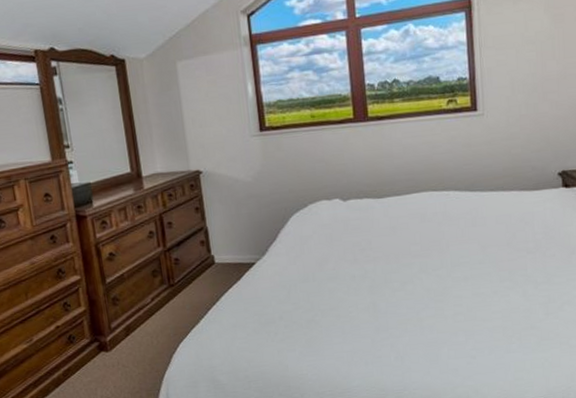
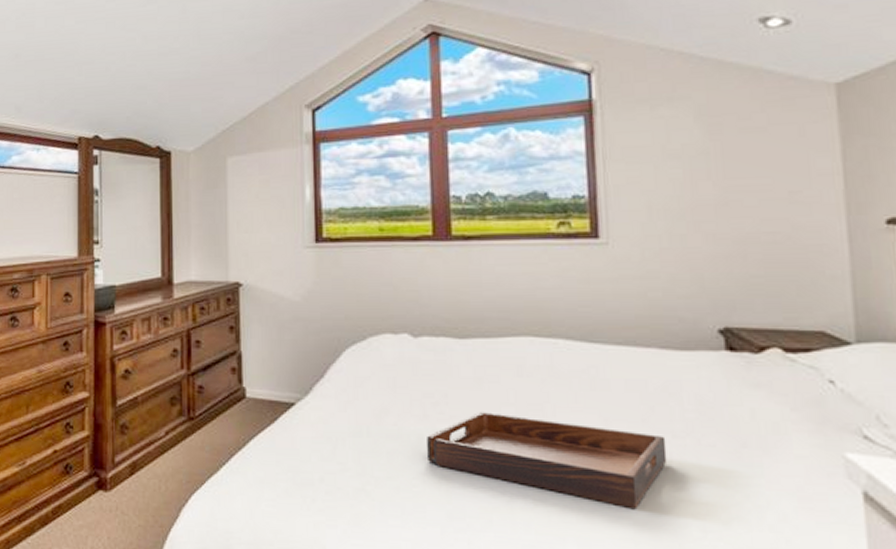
serving tray: none [358,251,524,307] -> present [427,412,668,510]

